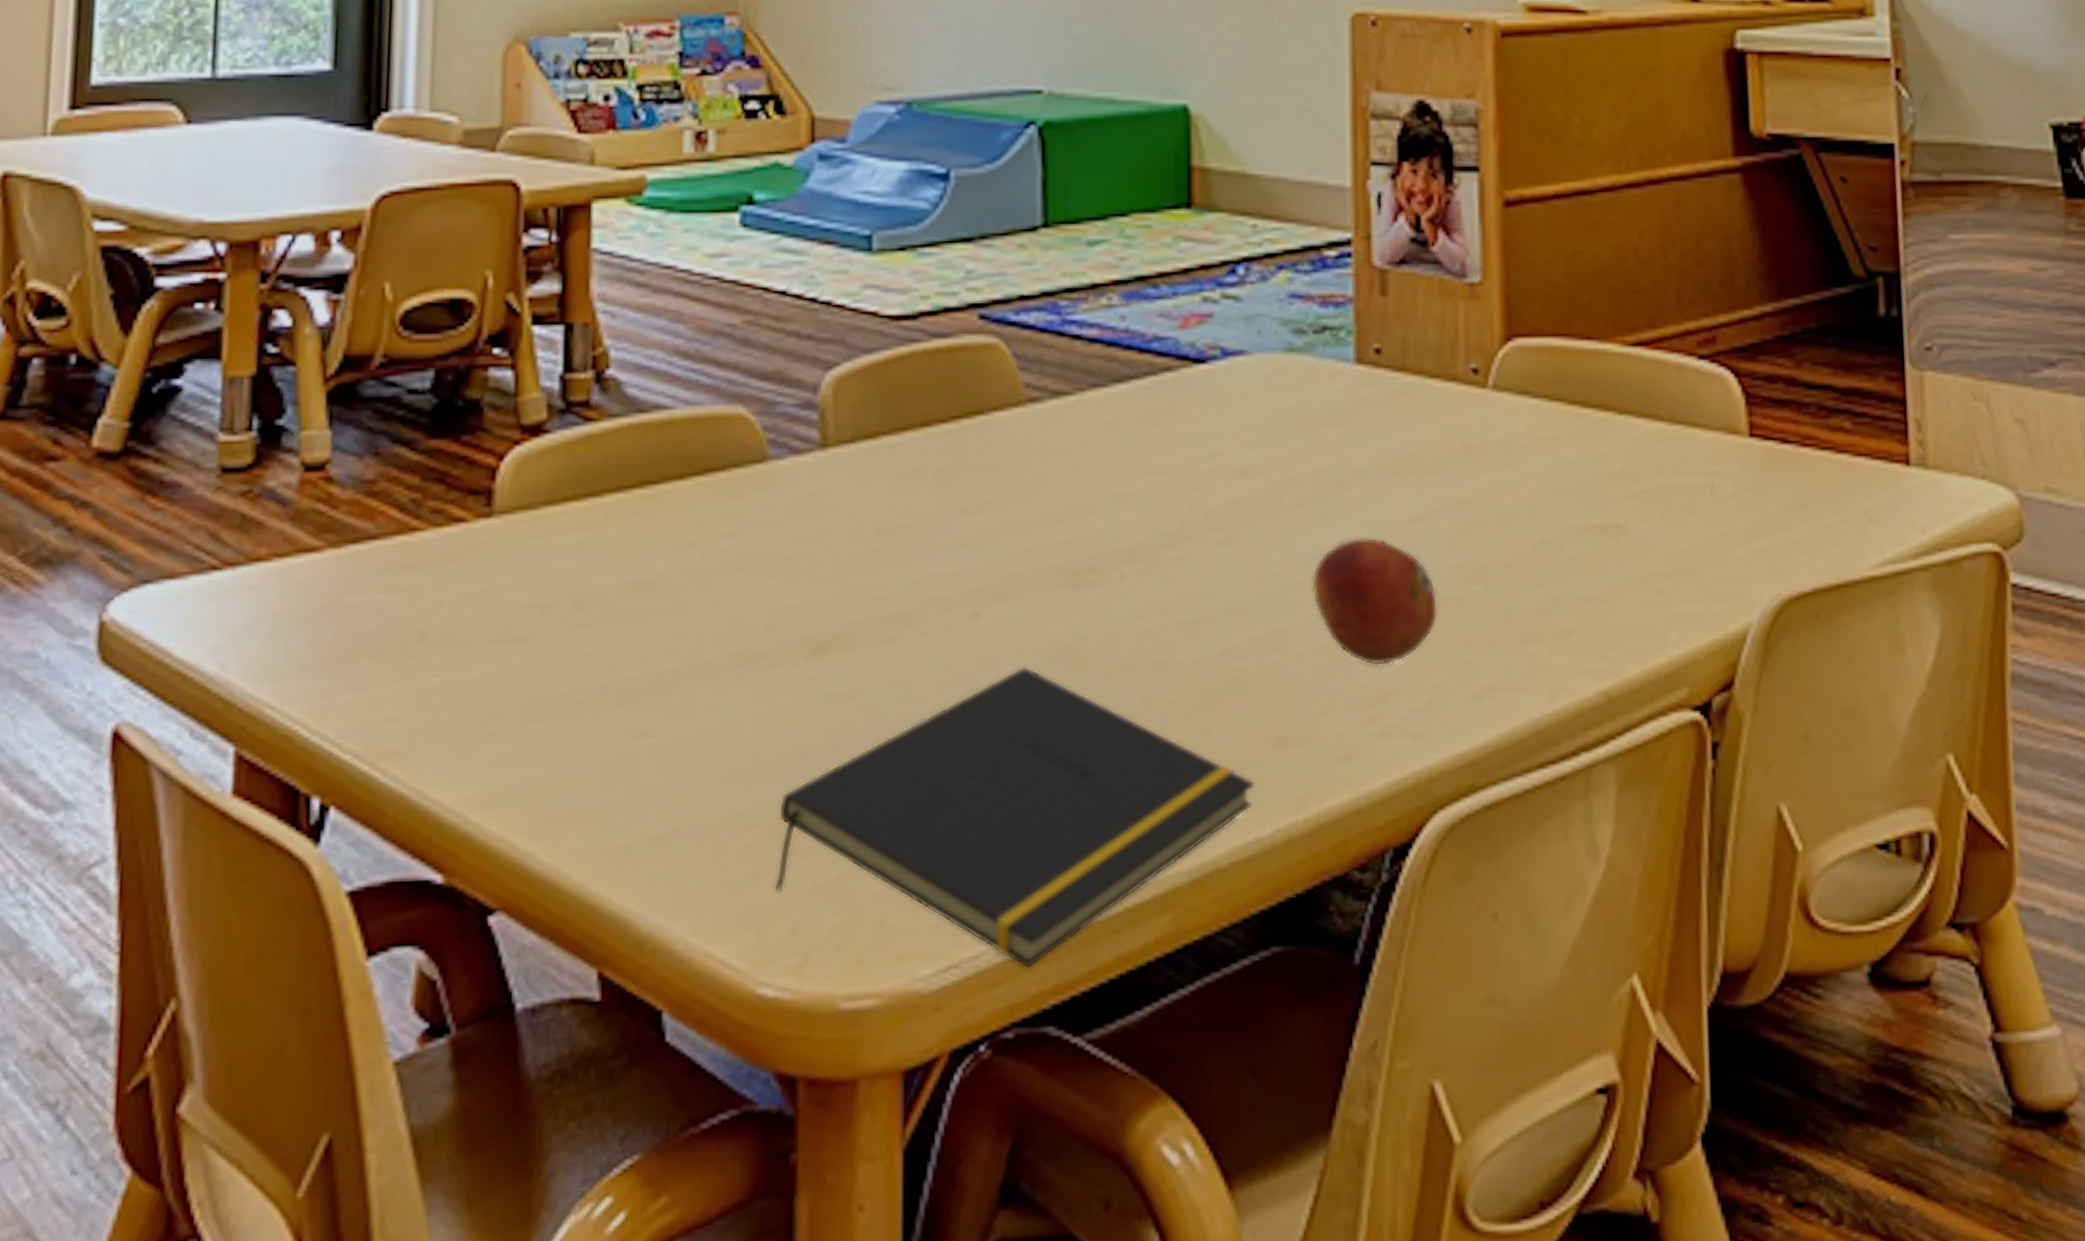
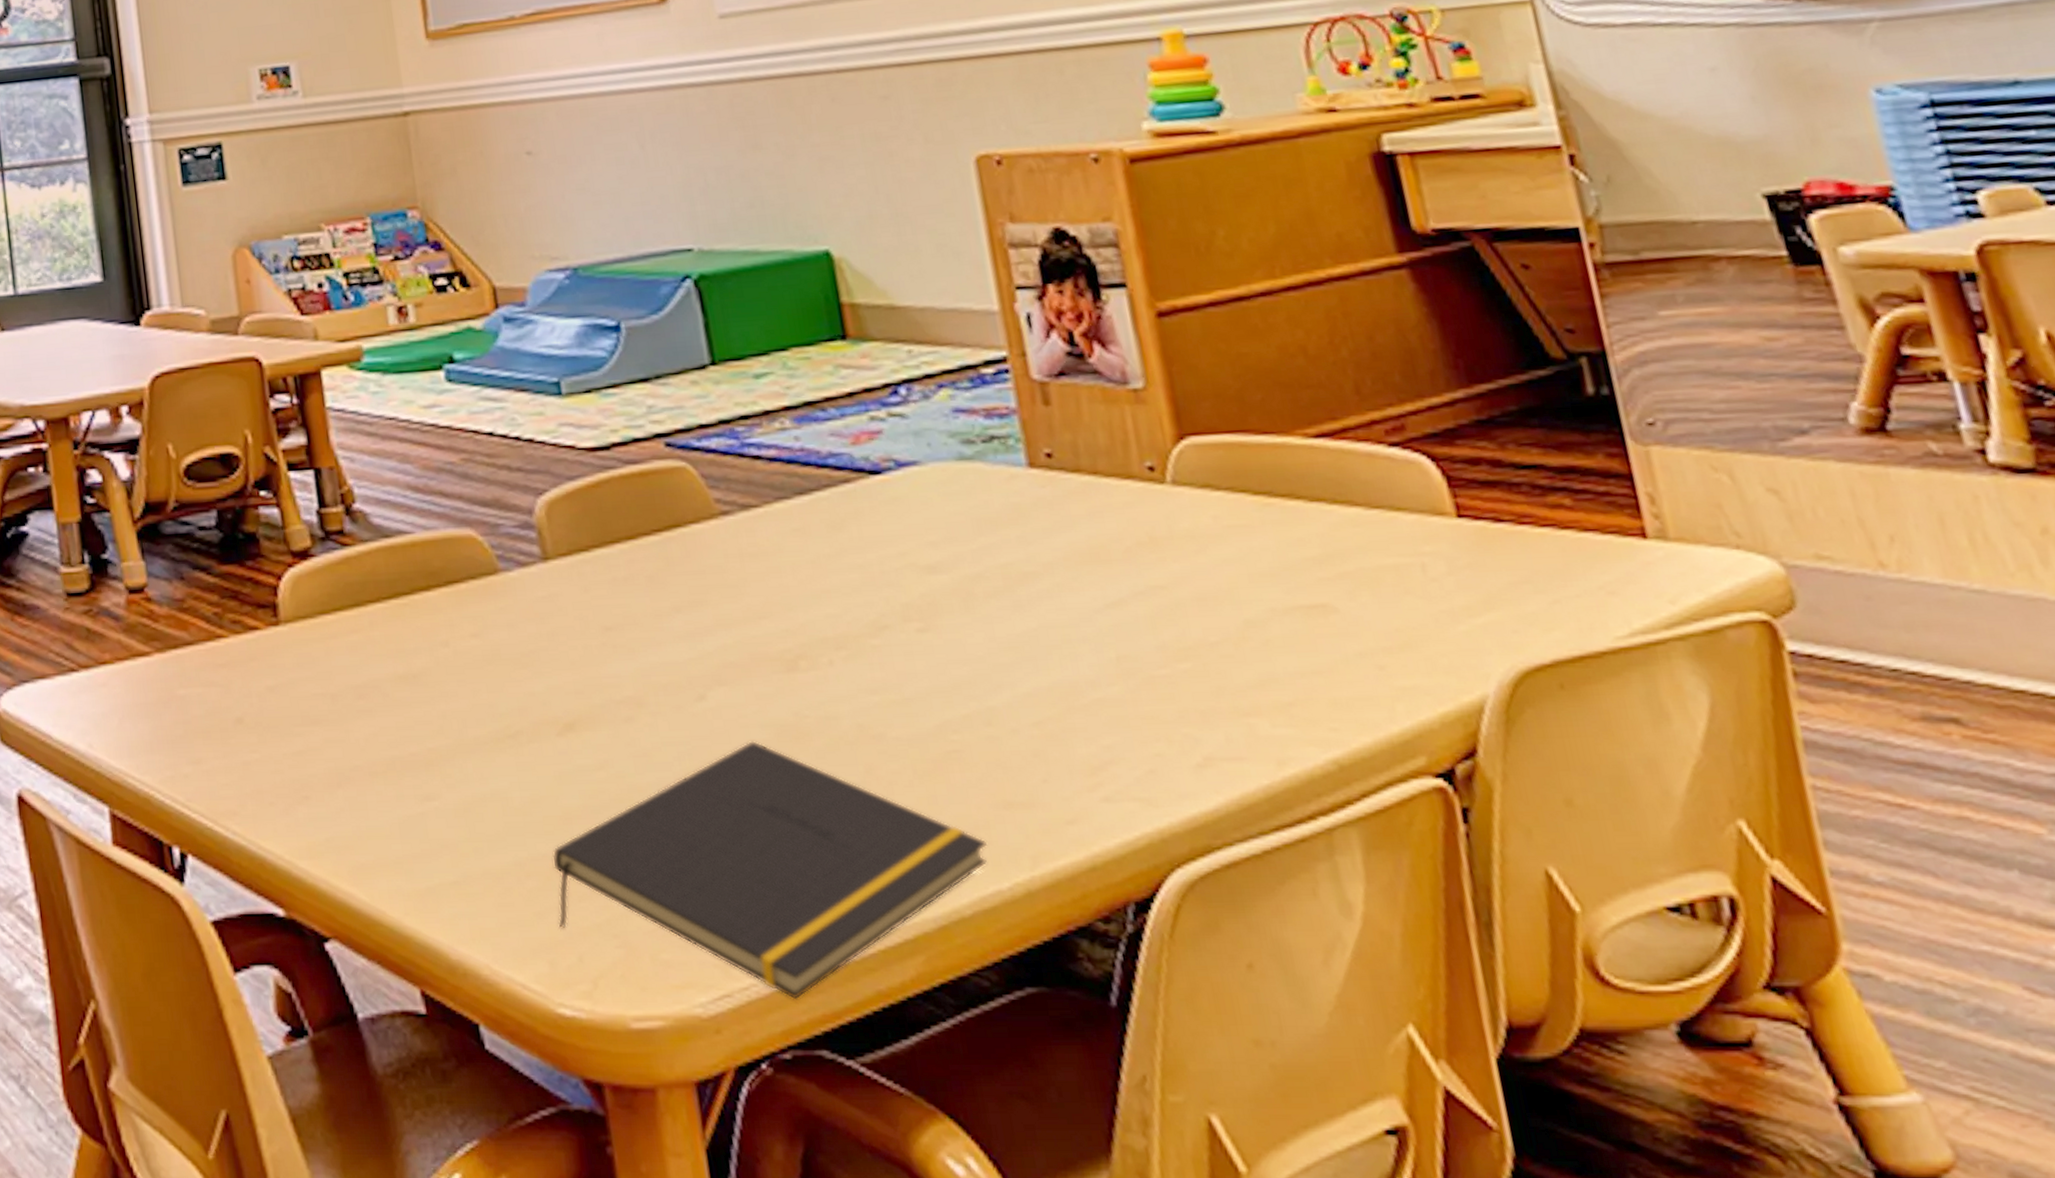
fruit: present [1312,537,1438,666] -> none [1014,622,1148,738]

